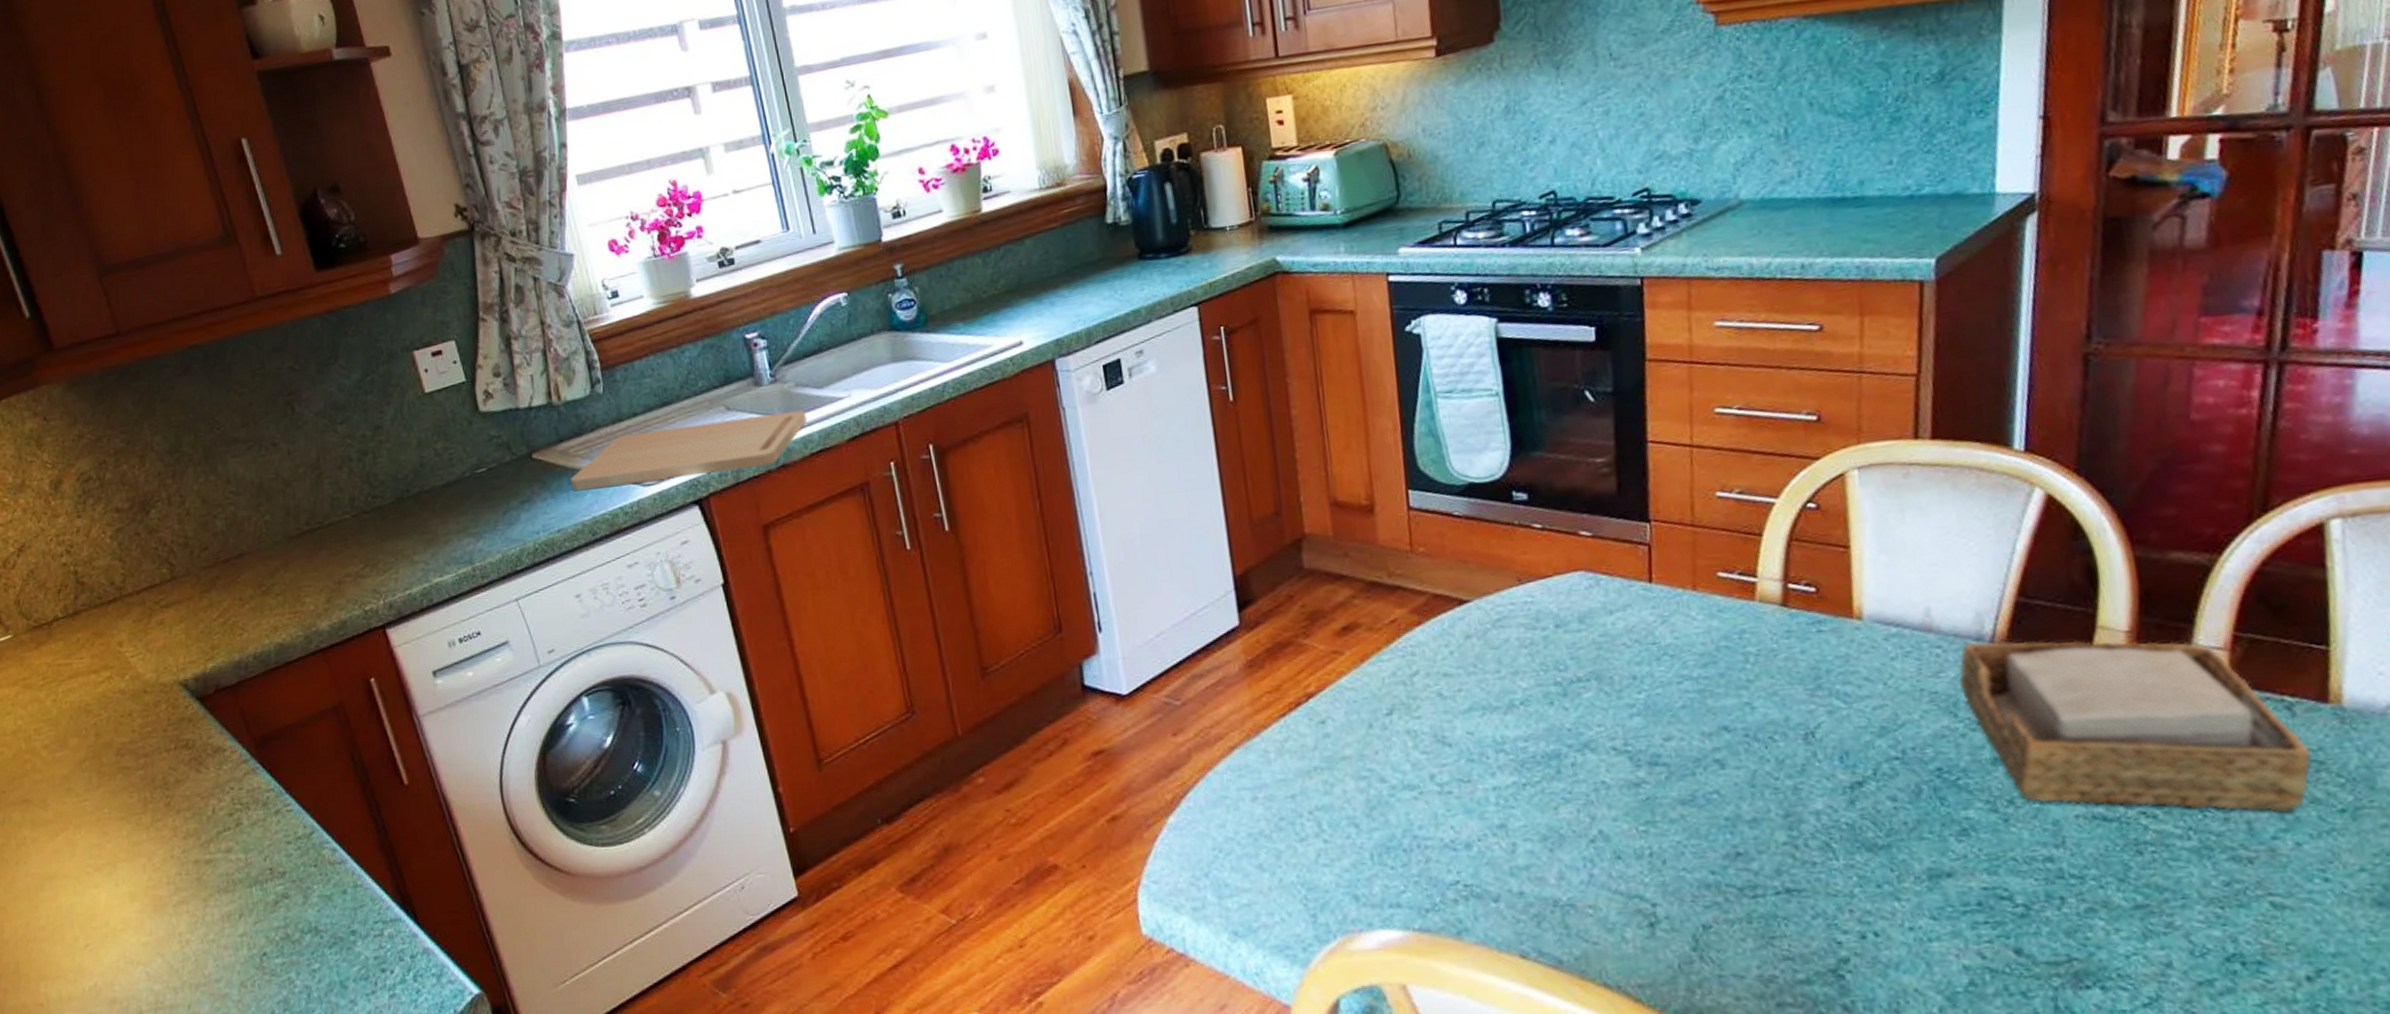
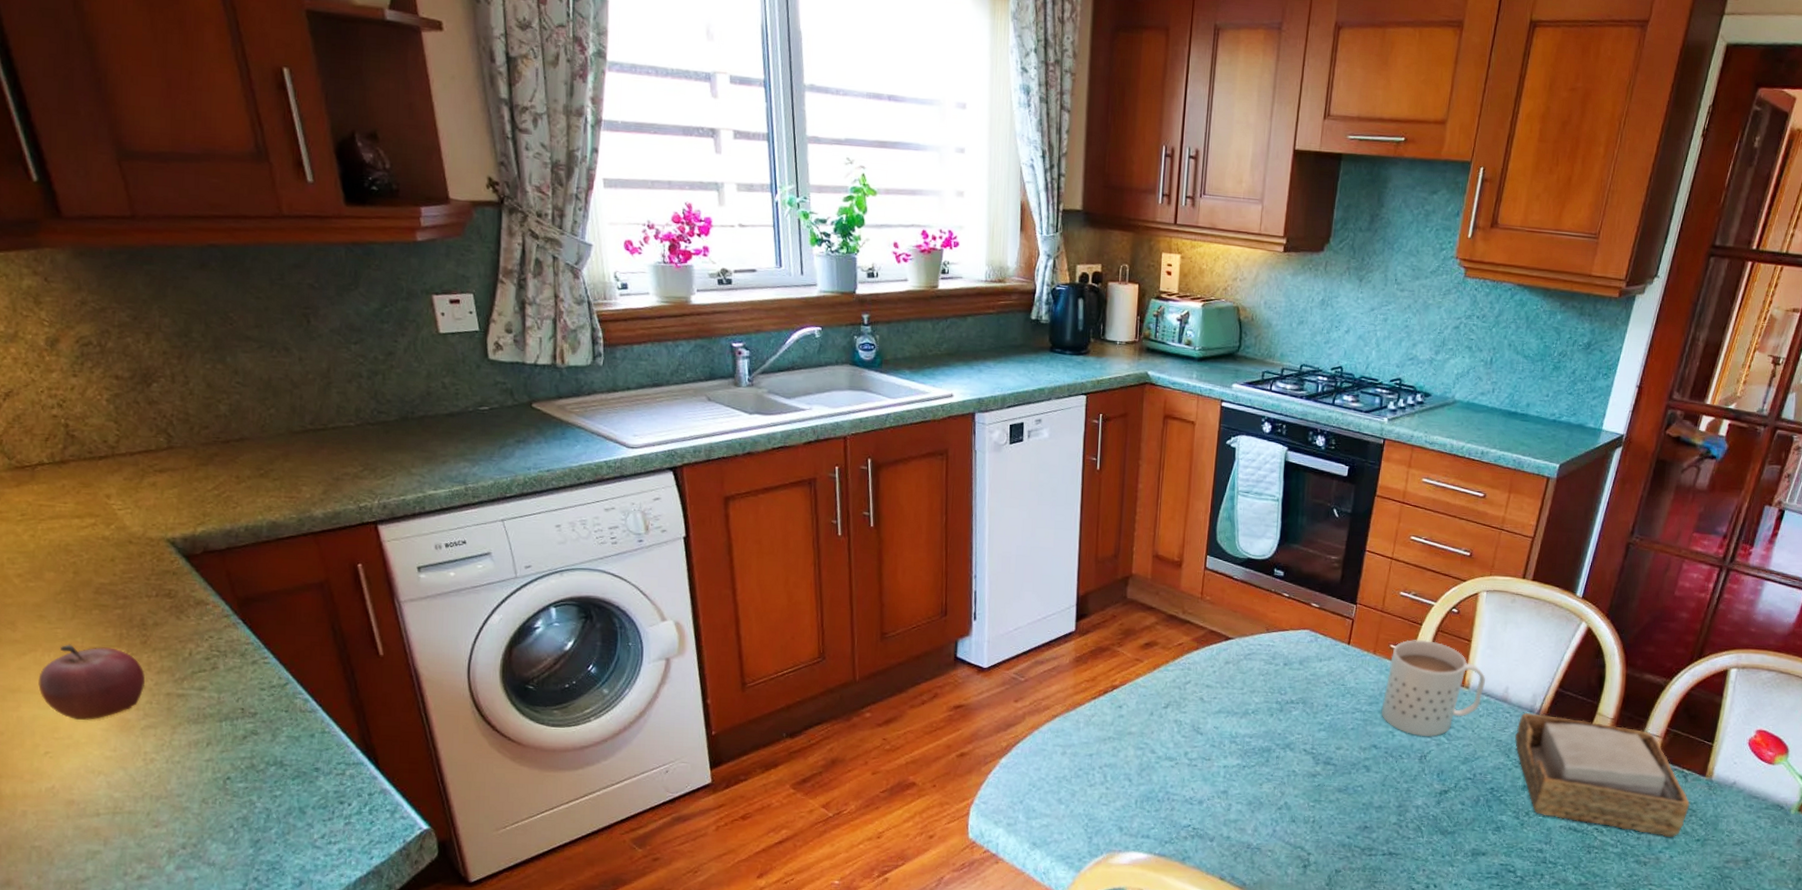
fruit: none [72,815,173,903] -> present [38,644,145,720]
cutting board: present [570,409,807,492] -> none [563,403,773,451]
mug: none [1721,556,1889,704] -> present [1381,639,1486,737]

